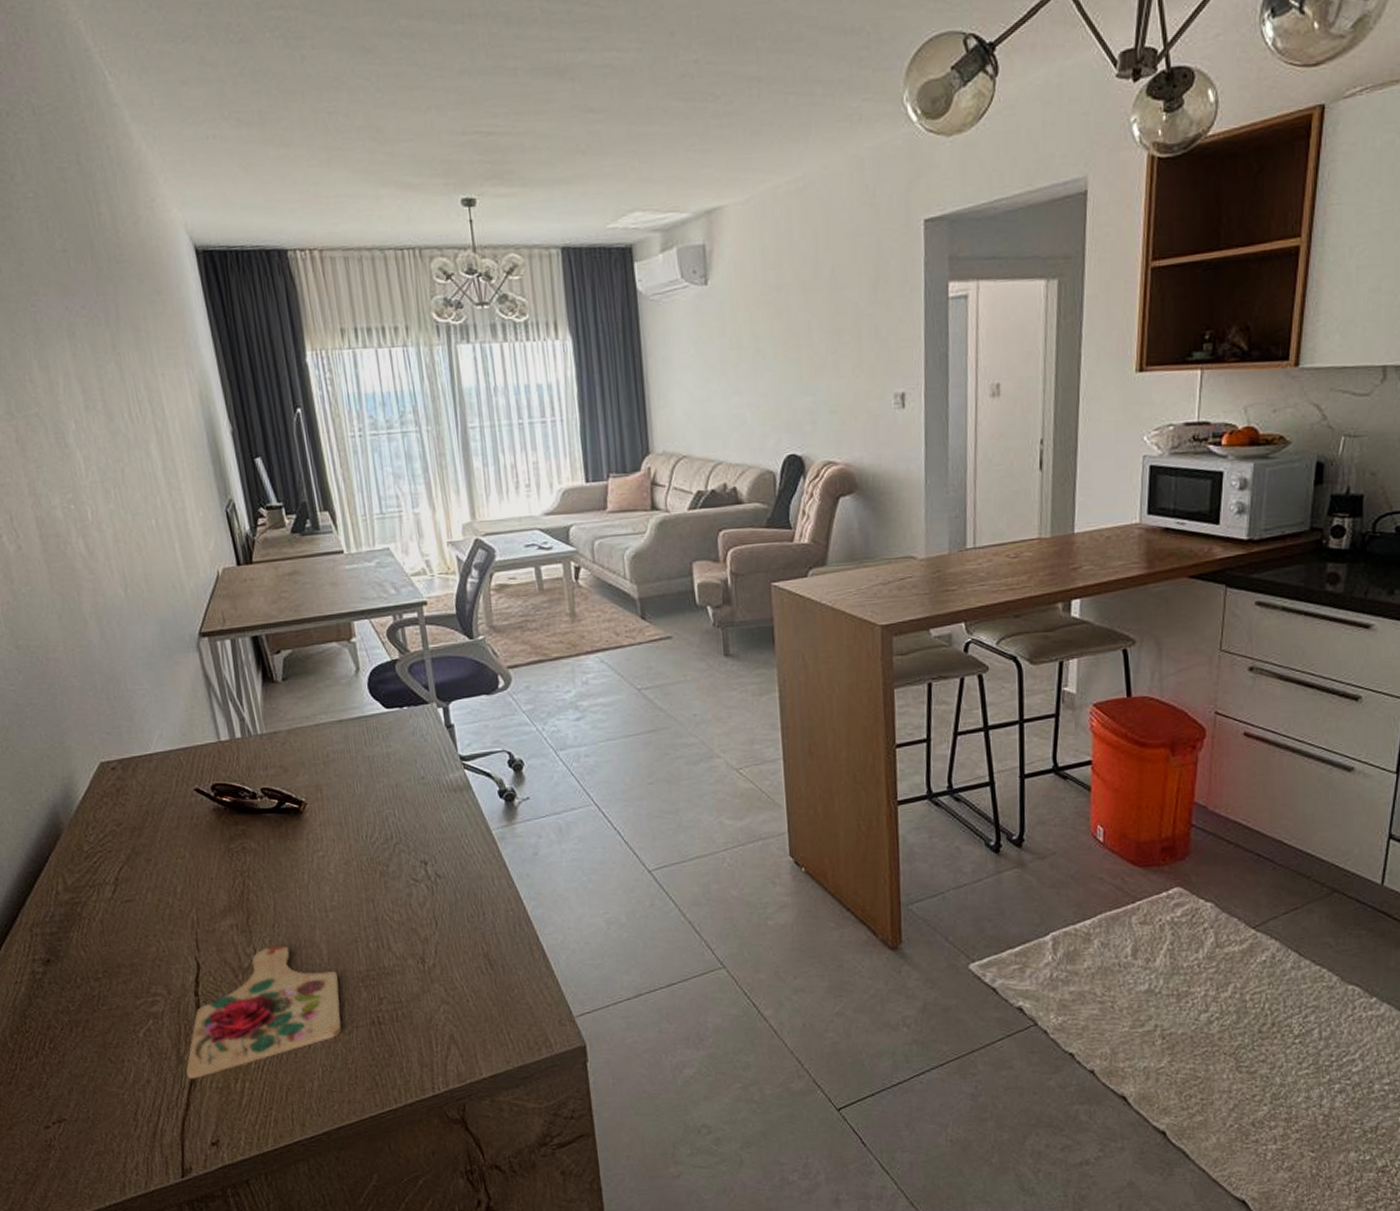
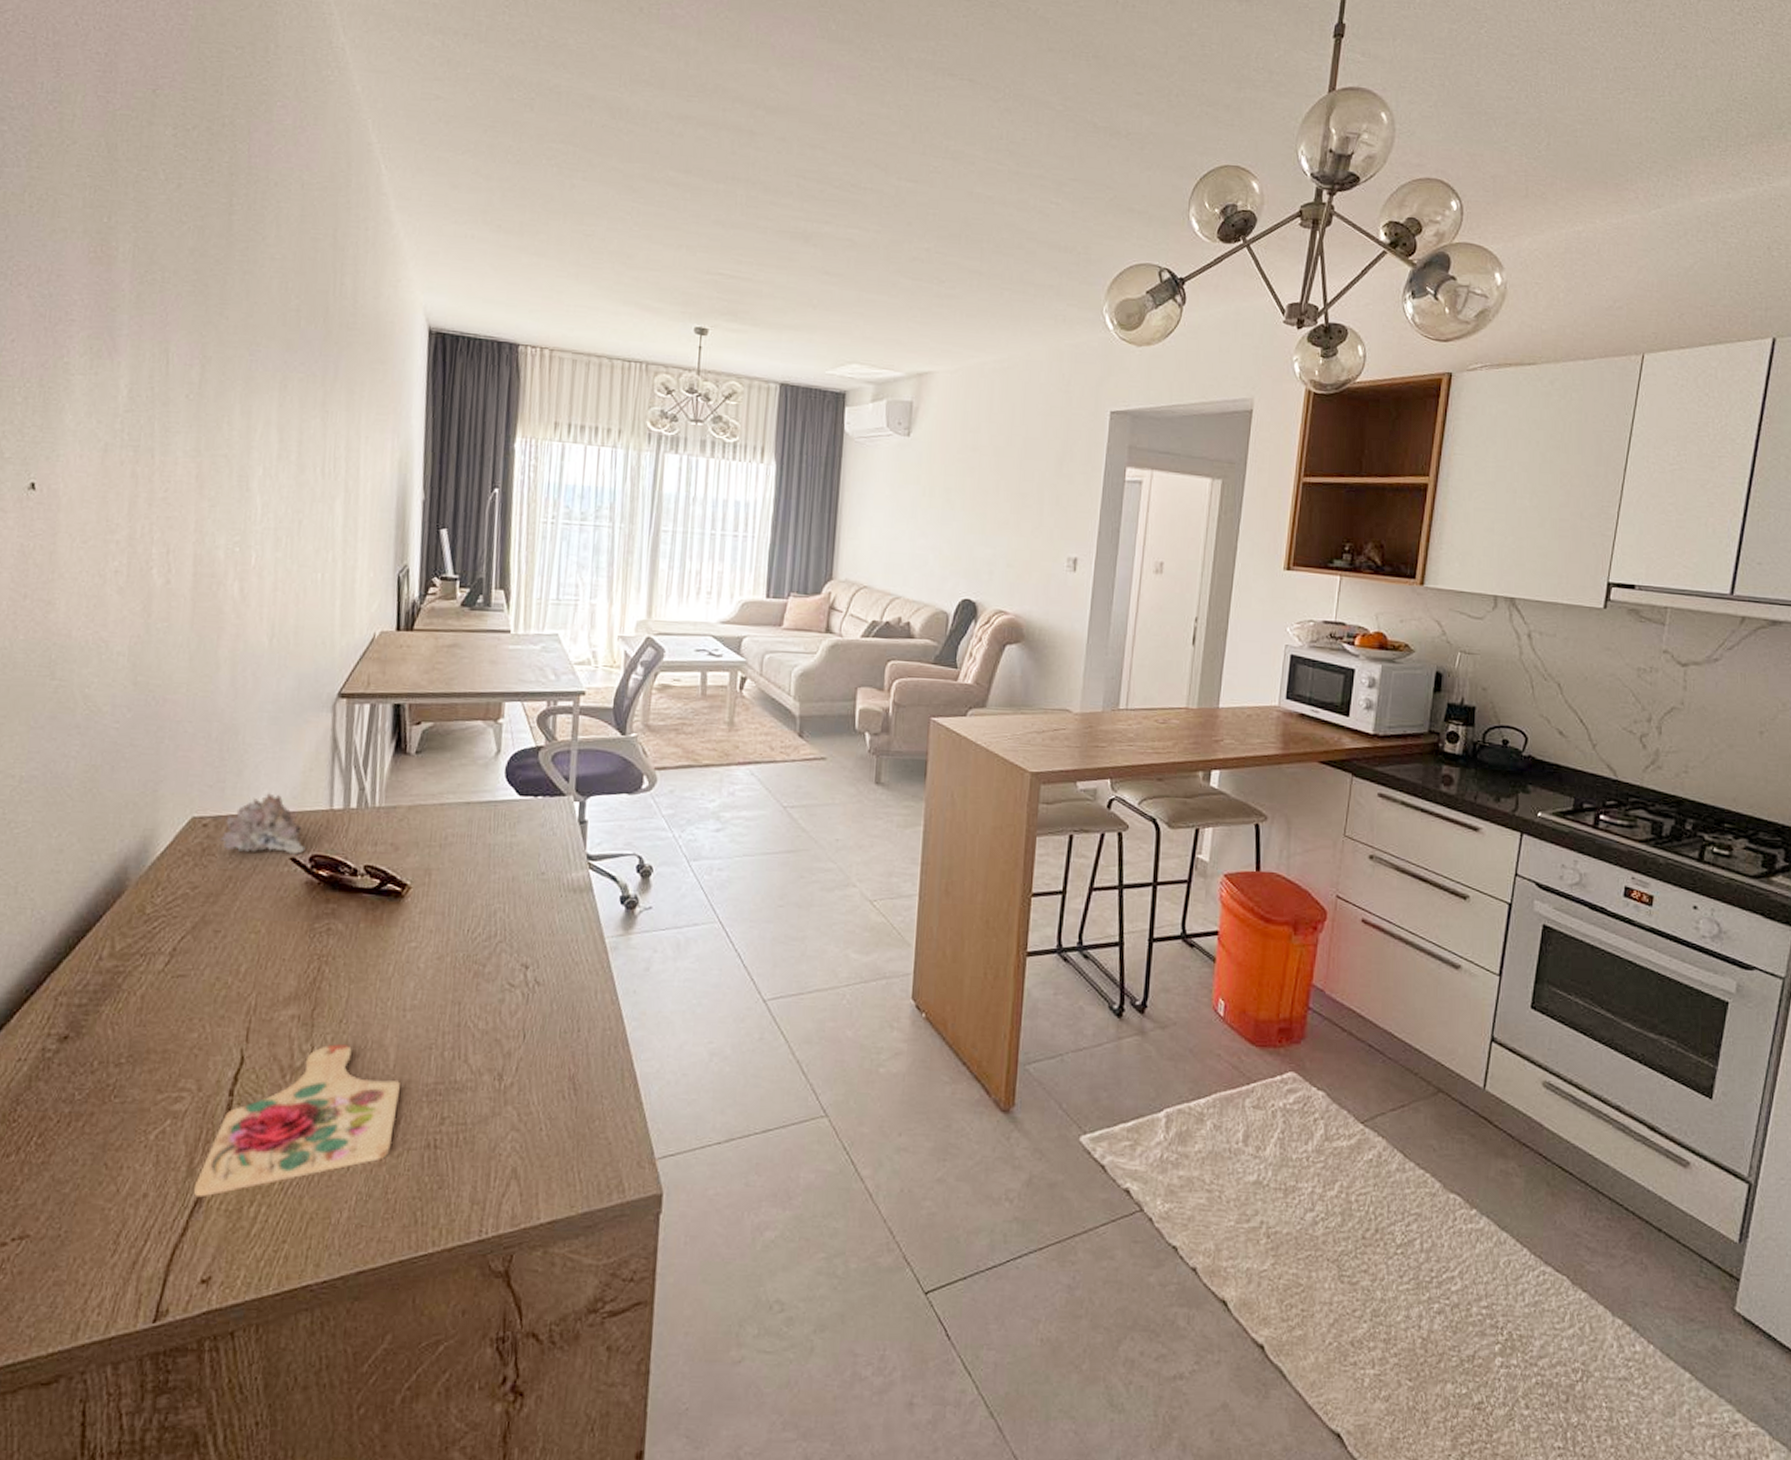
succulent plant: none [129,733,206,789] -> present [219,793,306,854]

